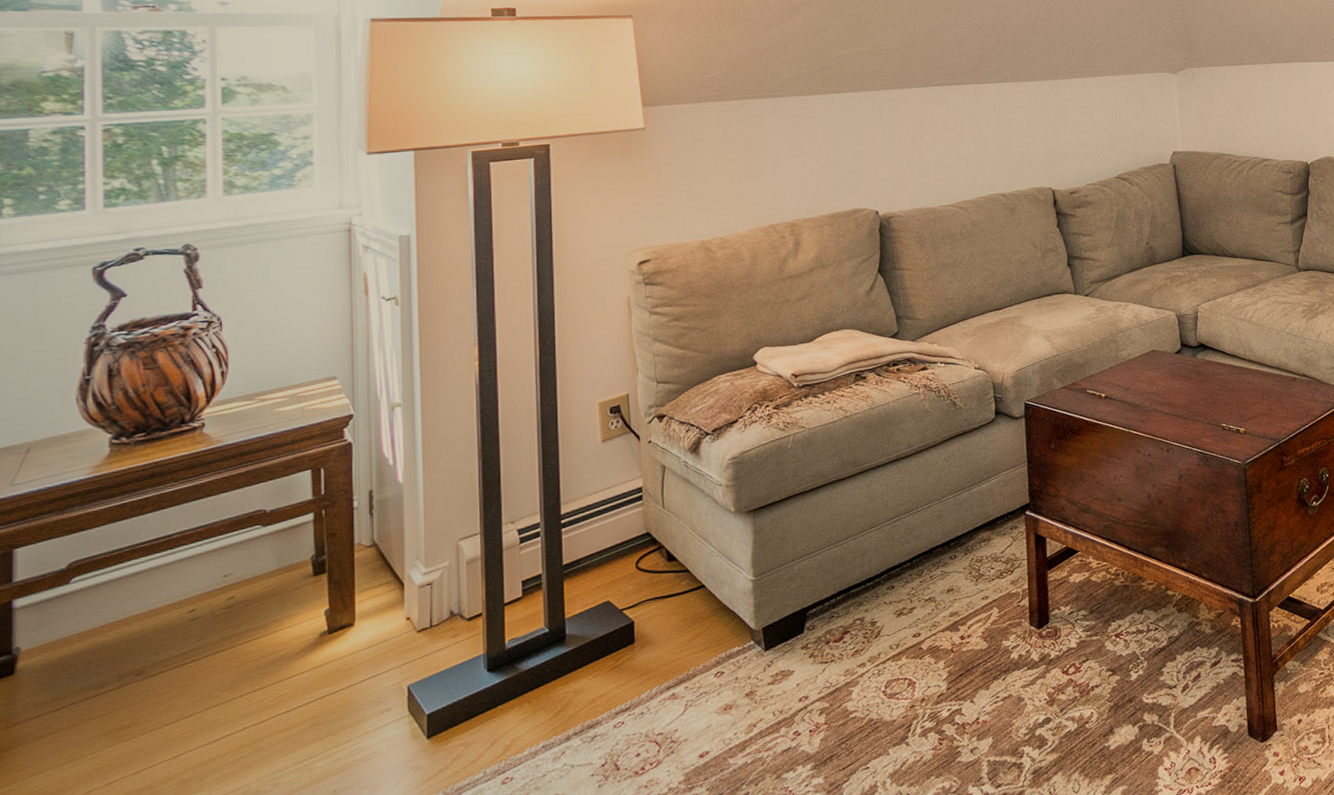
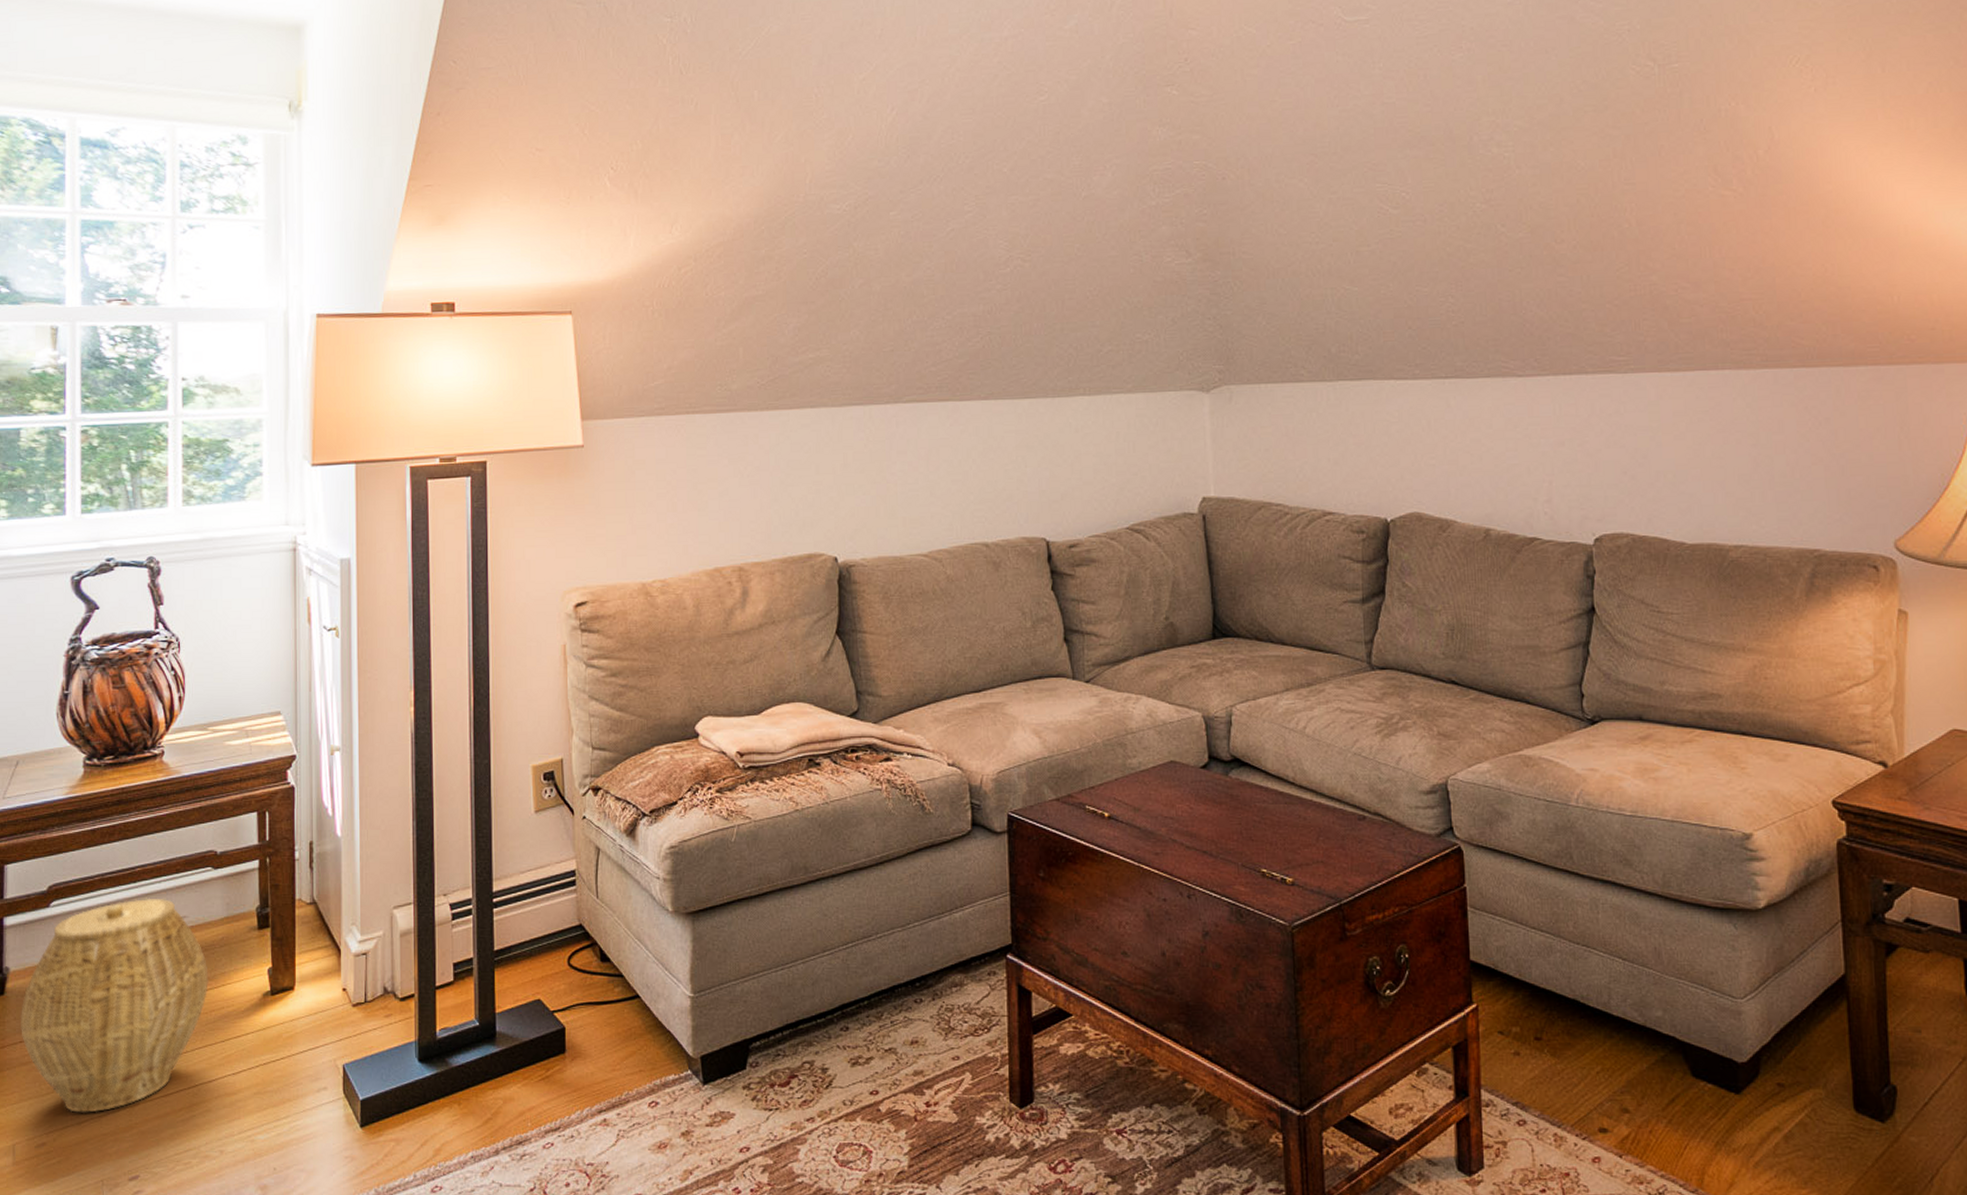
woven basket: none [34,559,258,776] -> present [20,898,209,1113]

